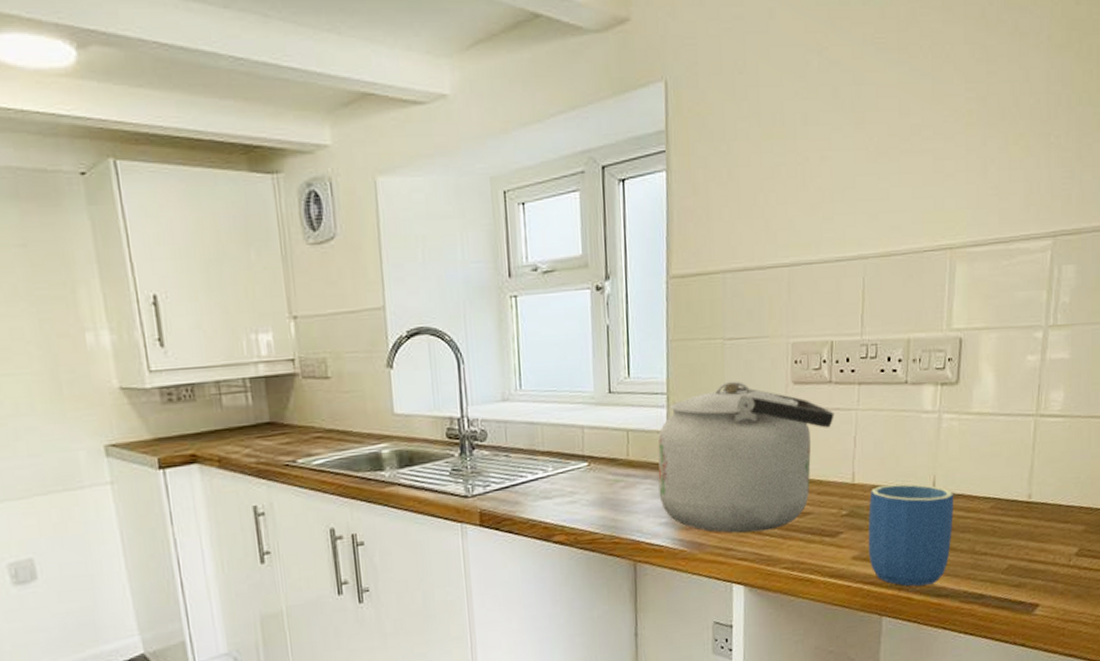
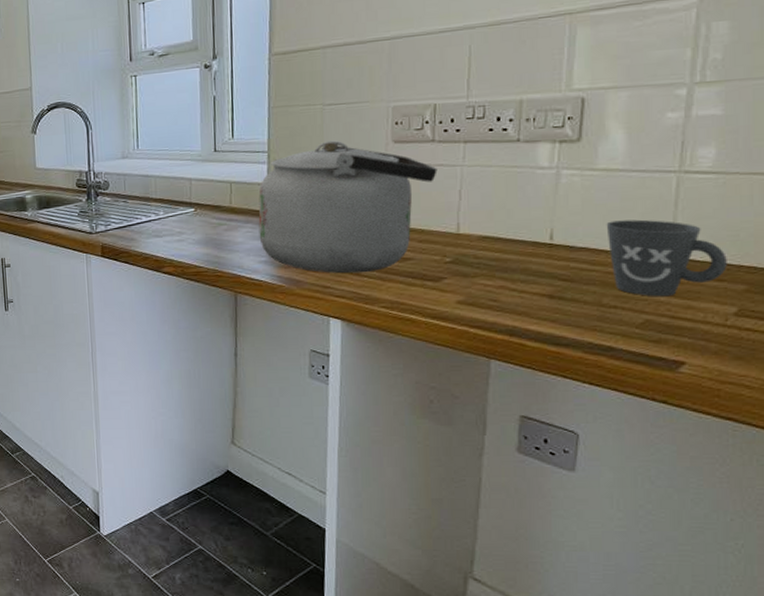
mug: present [868,483,954,587] -> none [474,235,576,333]
mug: none [979,464,1071,542] -> present [606,219,727,297]

